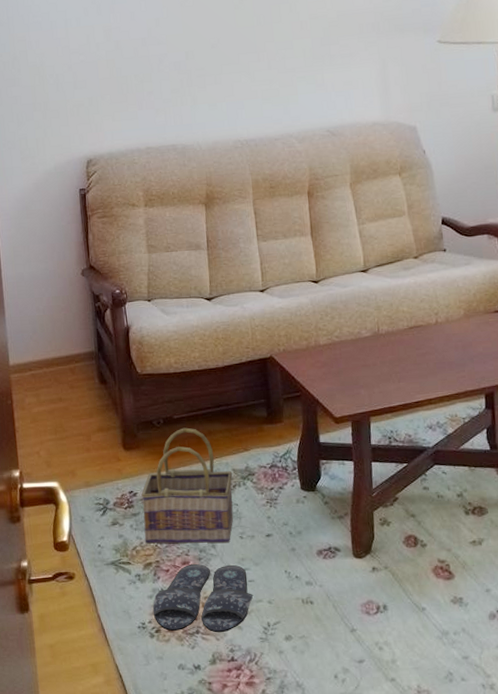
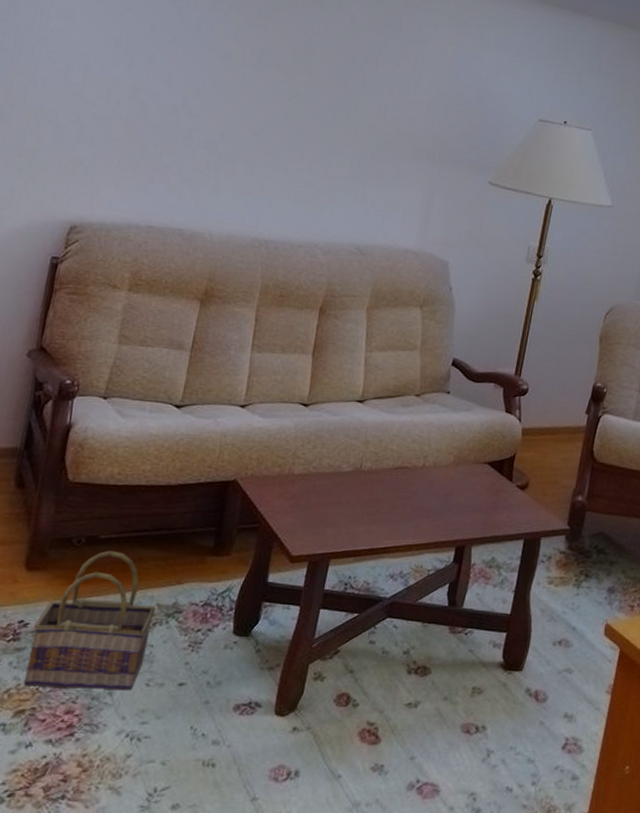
slippers: present [152,564,254,633] -> none [10,714,146,799]

